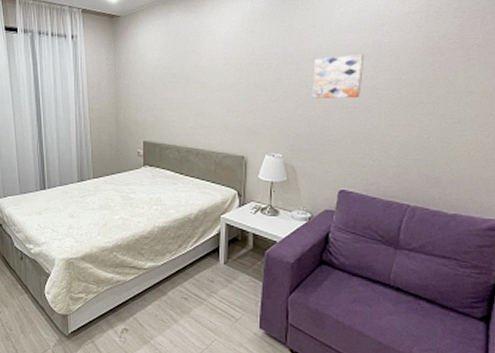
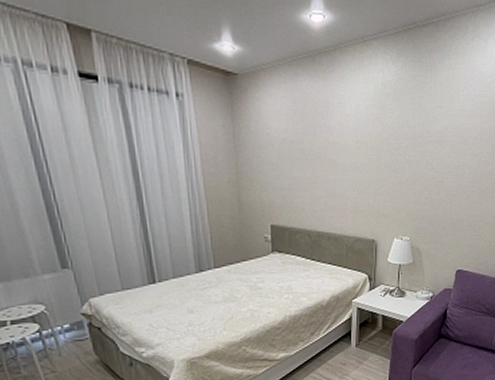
wall art: present [312,54,365,98] -> none [437,139,483,182]

